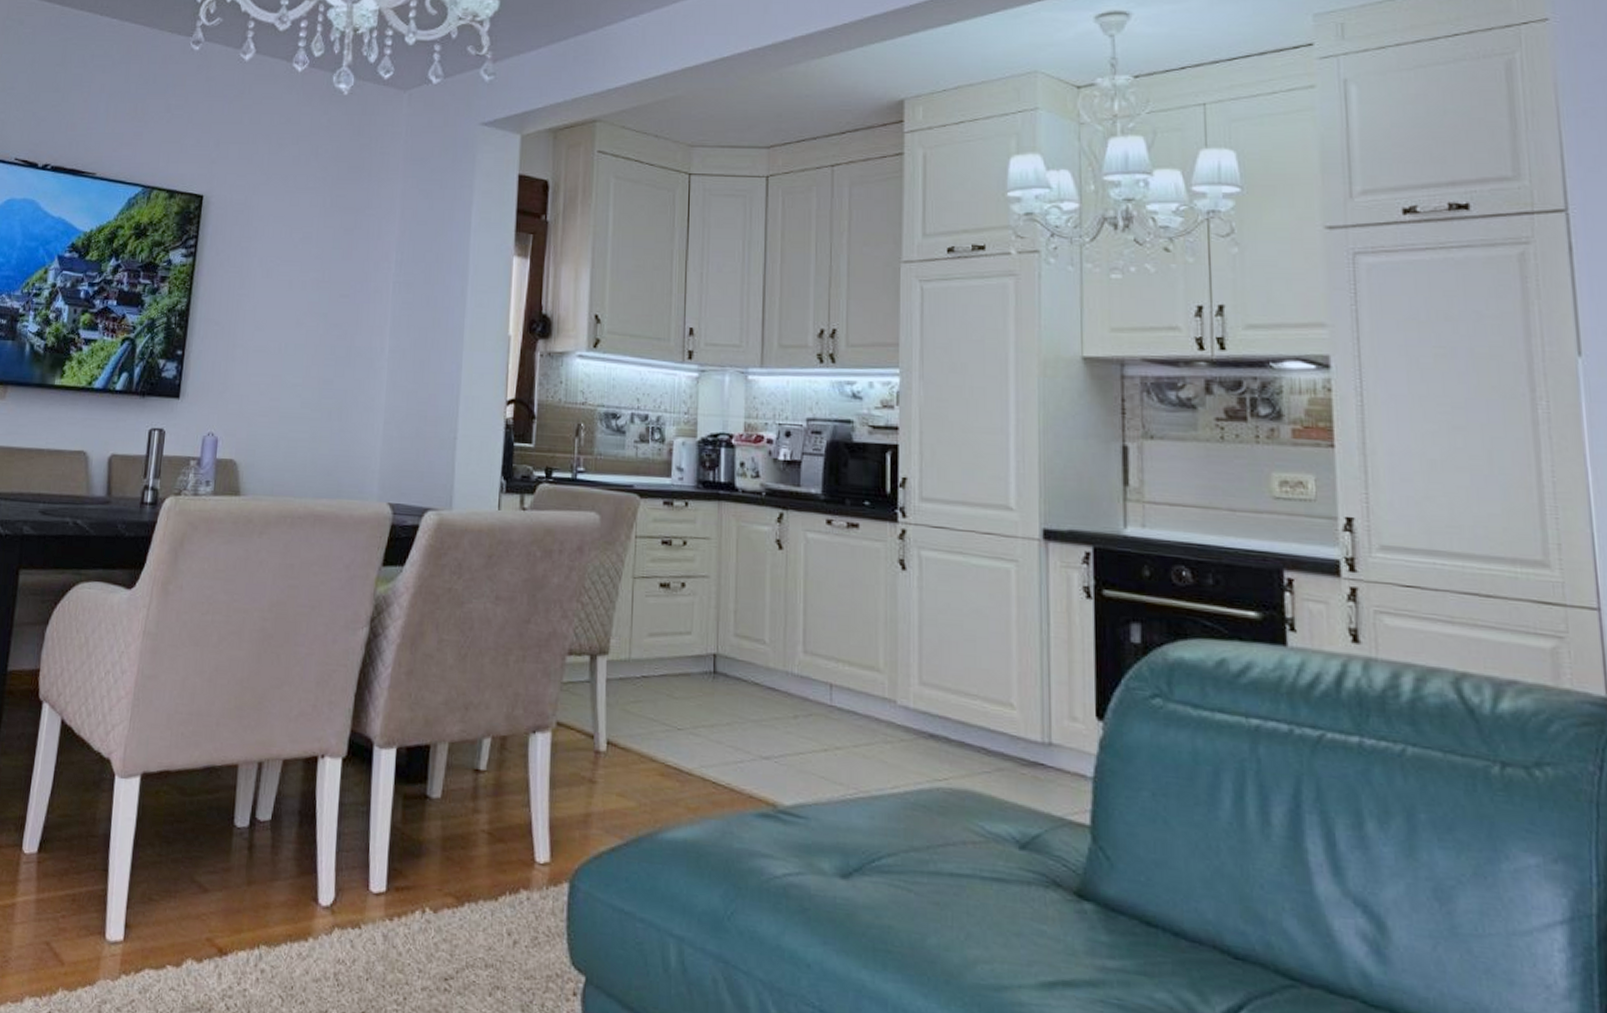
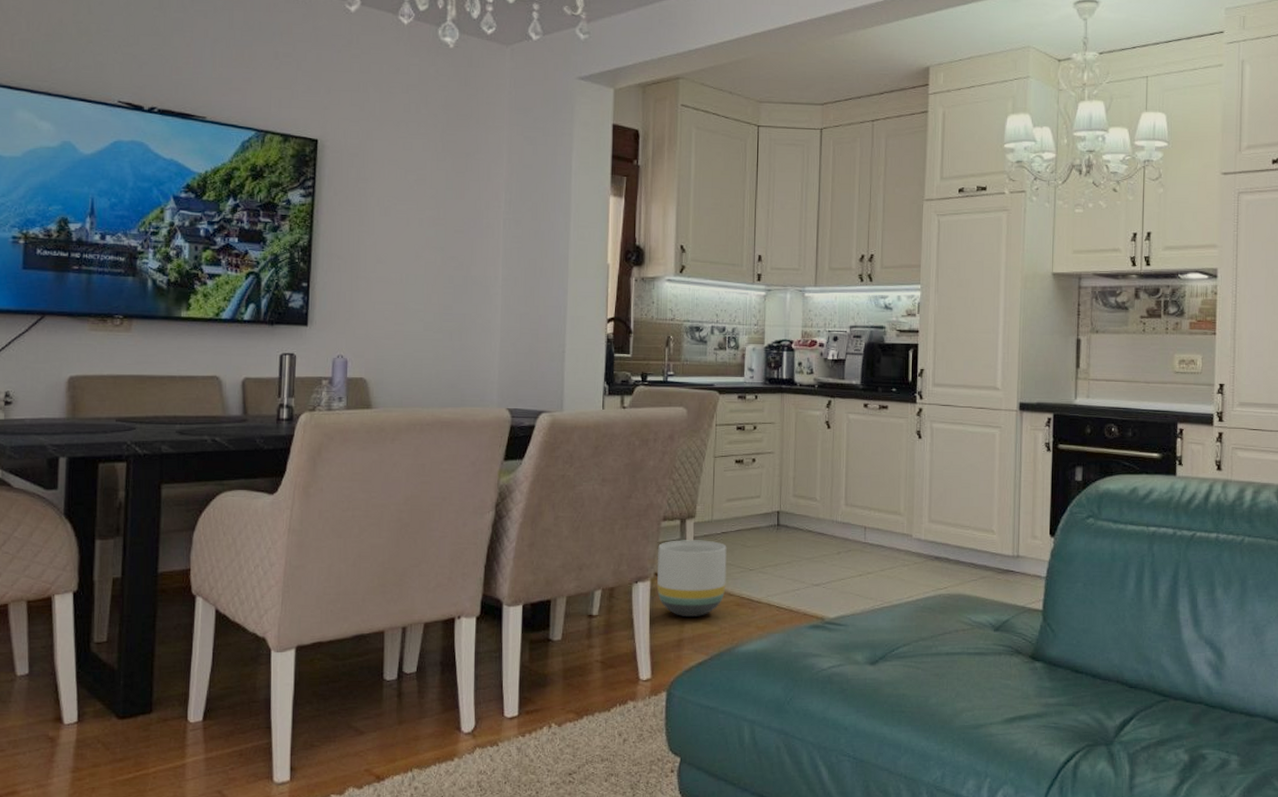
planter: none [560,681,648,786] -> present [657,540,727,617]

